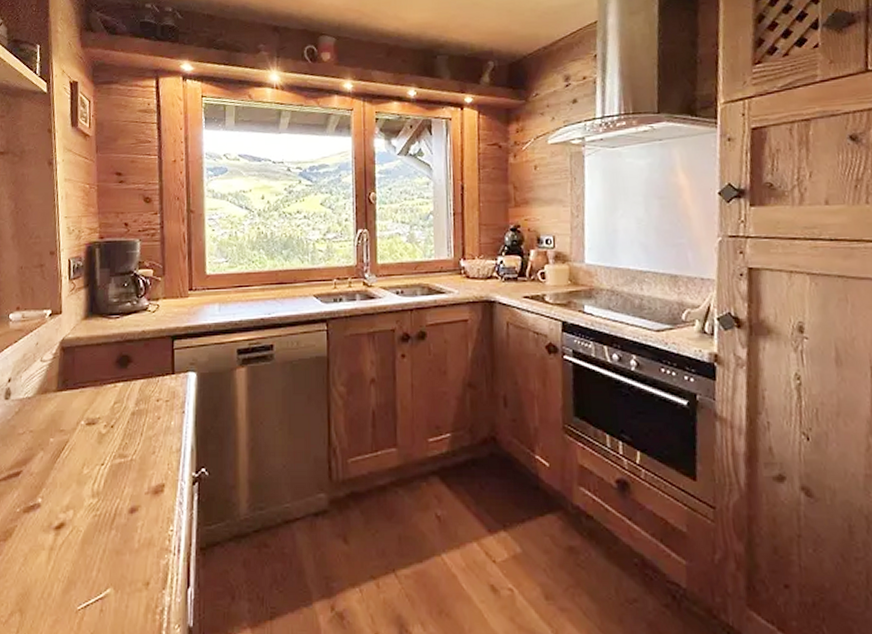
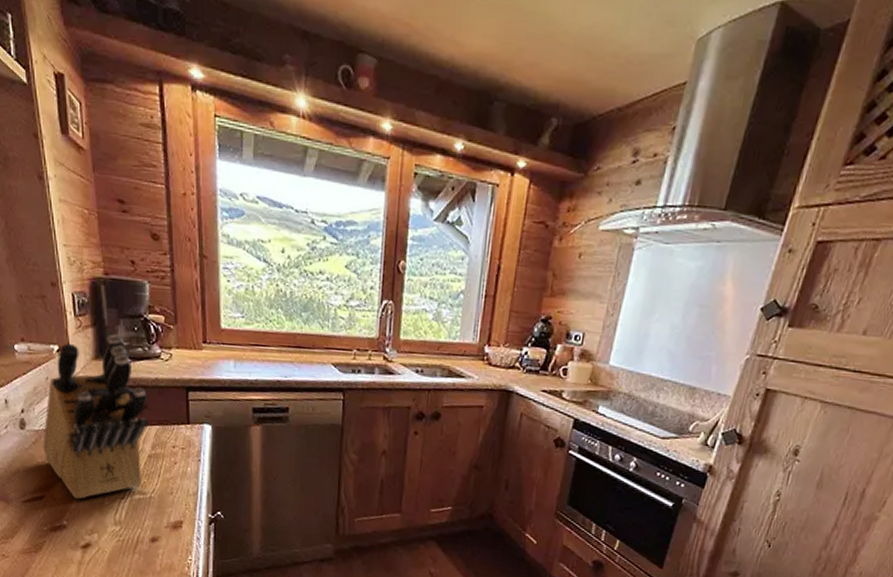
knife block: none [25,292,133,470] -> present [43,334,149,499]

